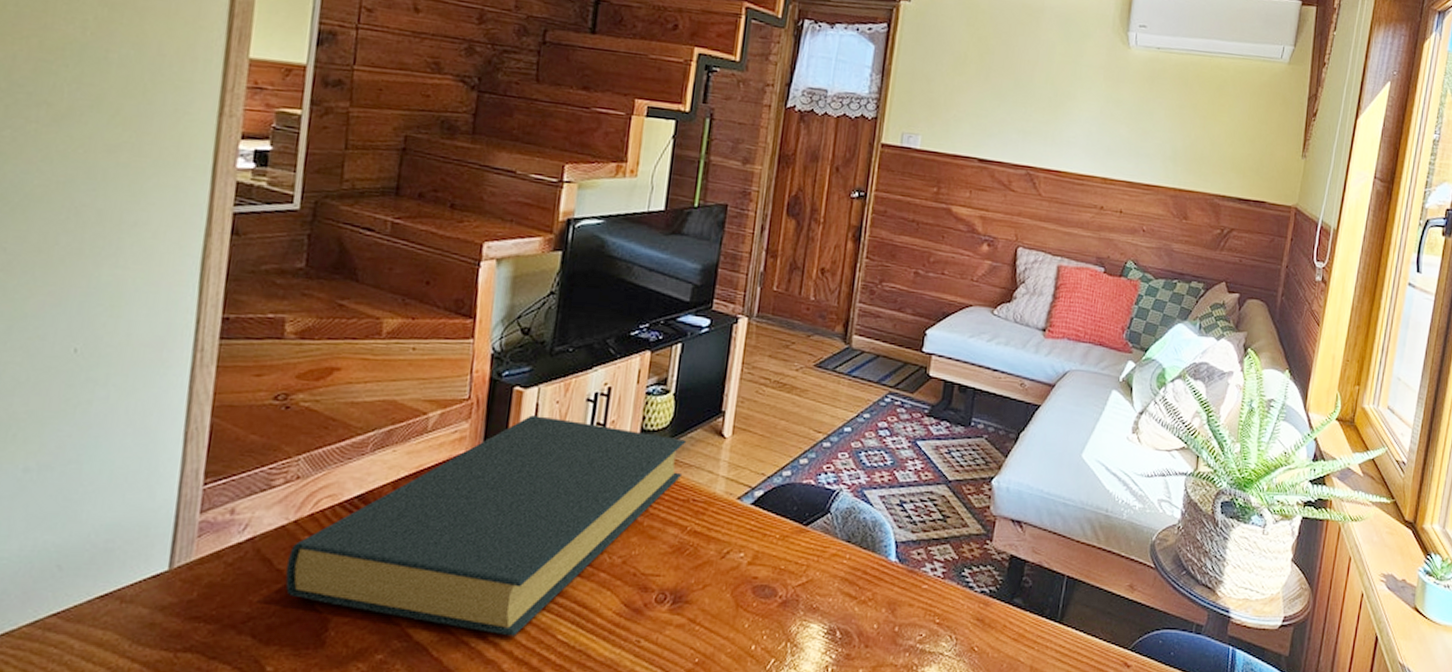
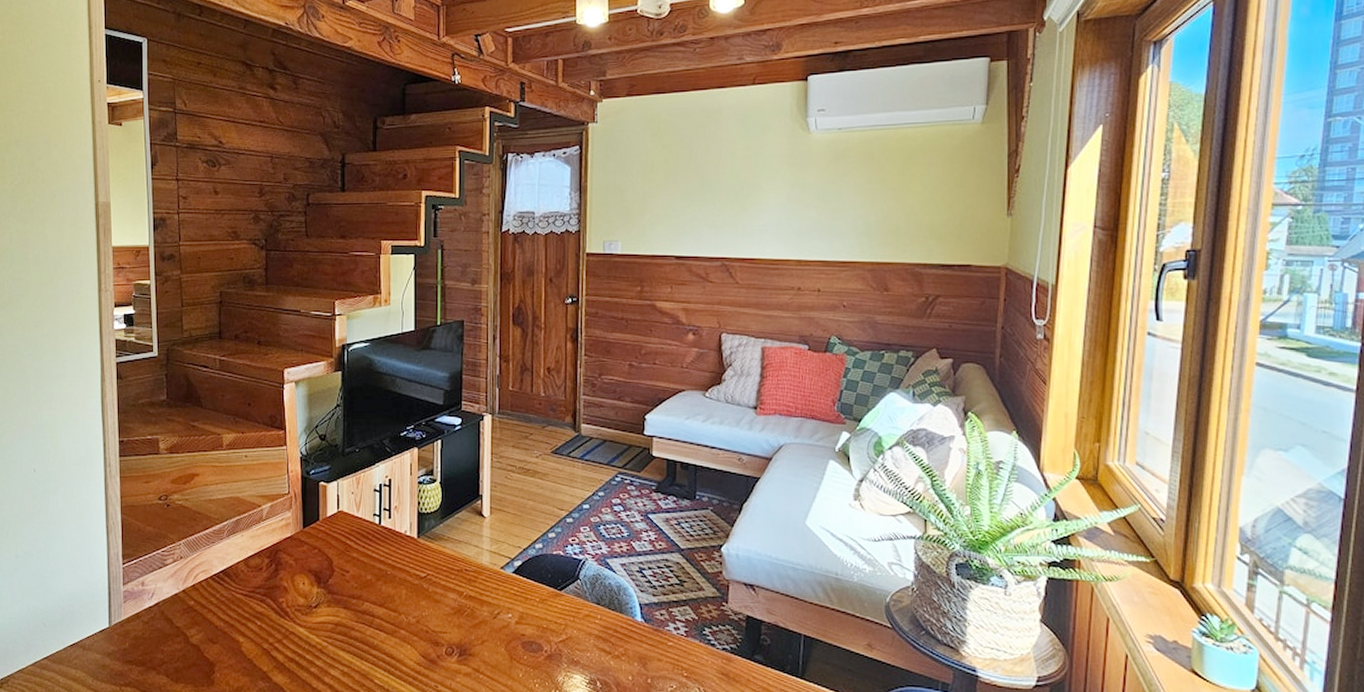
hardback book: present [285,415,687,636] -> none [181,504,455,680]

